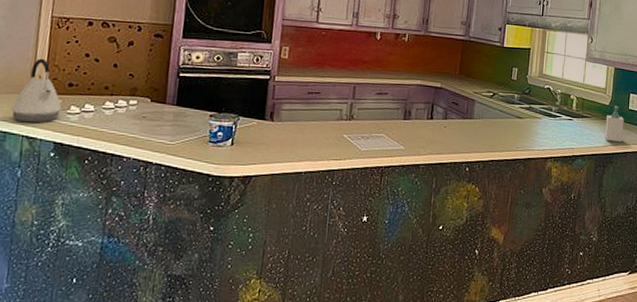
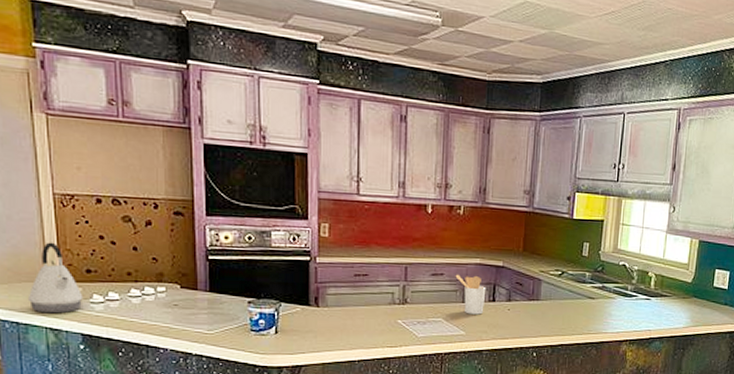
utensil holder: none [398,94,425,131] -> present [455,274,486,315]
soap bottle: present [605,105,624,142] -> none [686,282,708,322]

